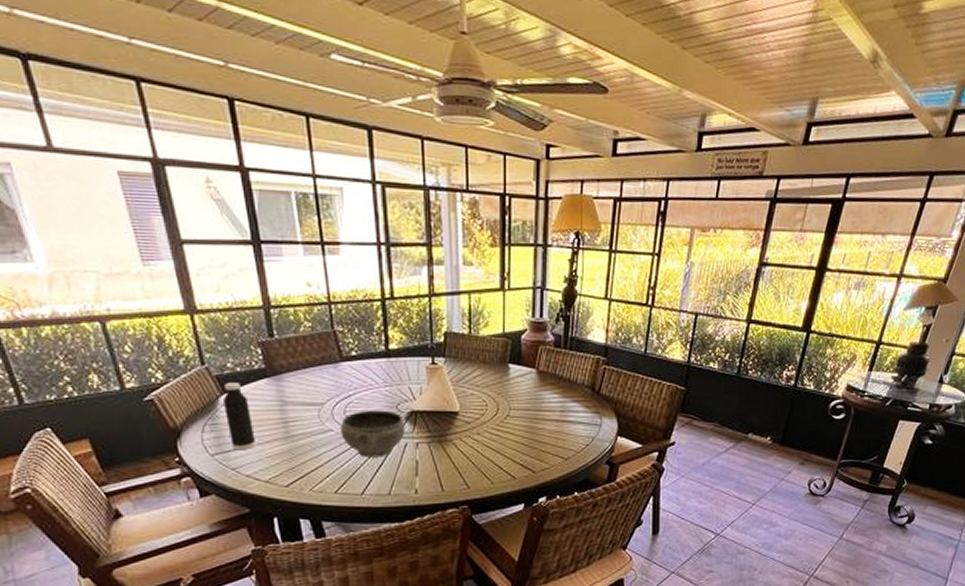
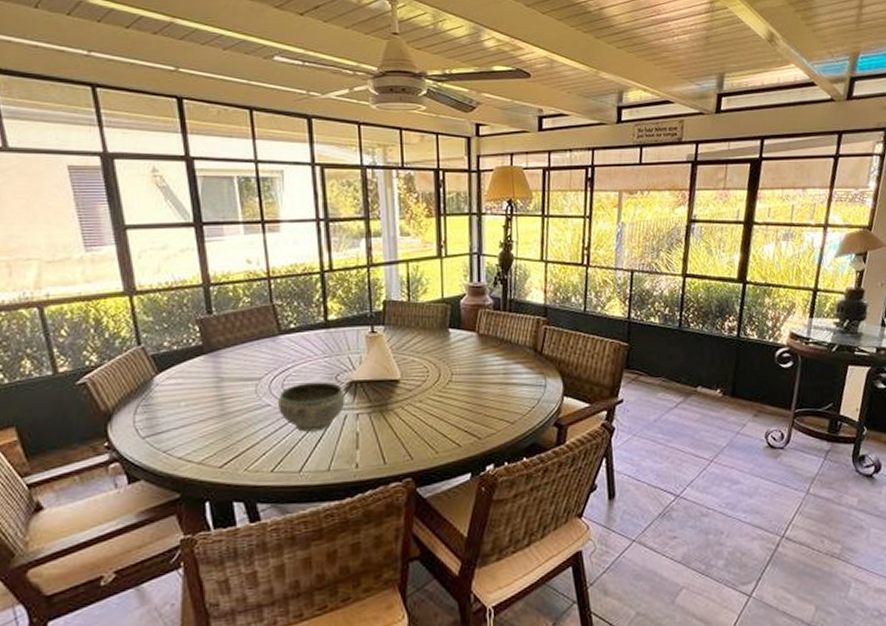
water bottle: present [222,382,257,450] -> none [157,361,191,432]

